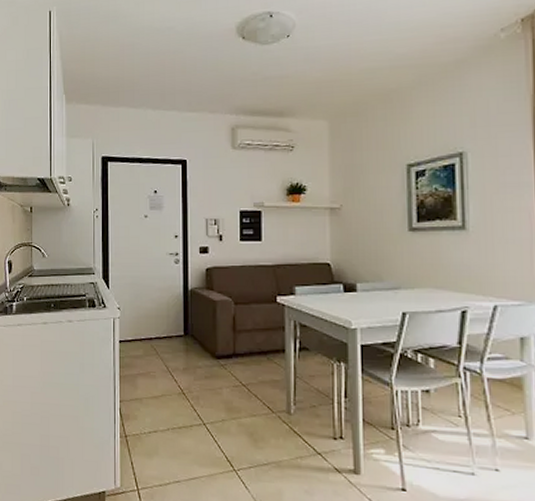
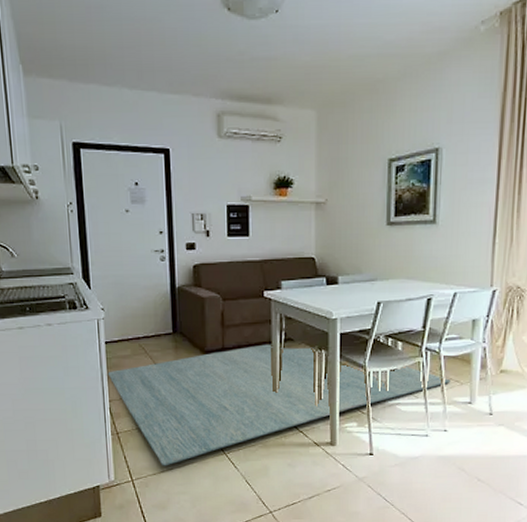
rug: none [119,352,498,478] -> present [107,344,451,466]

